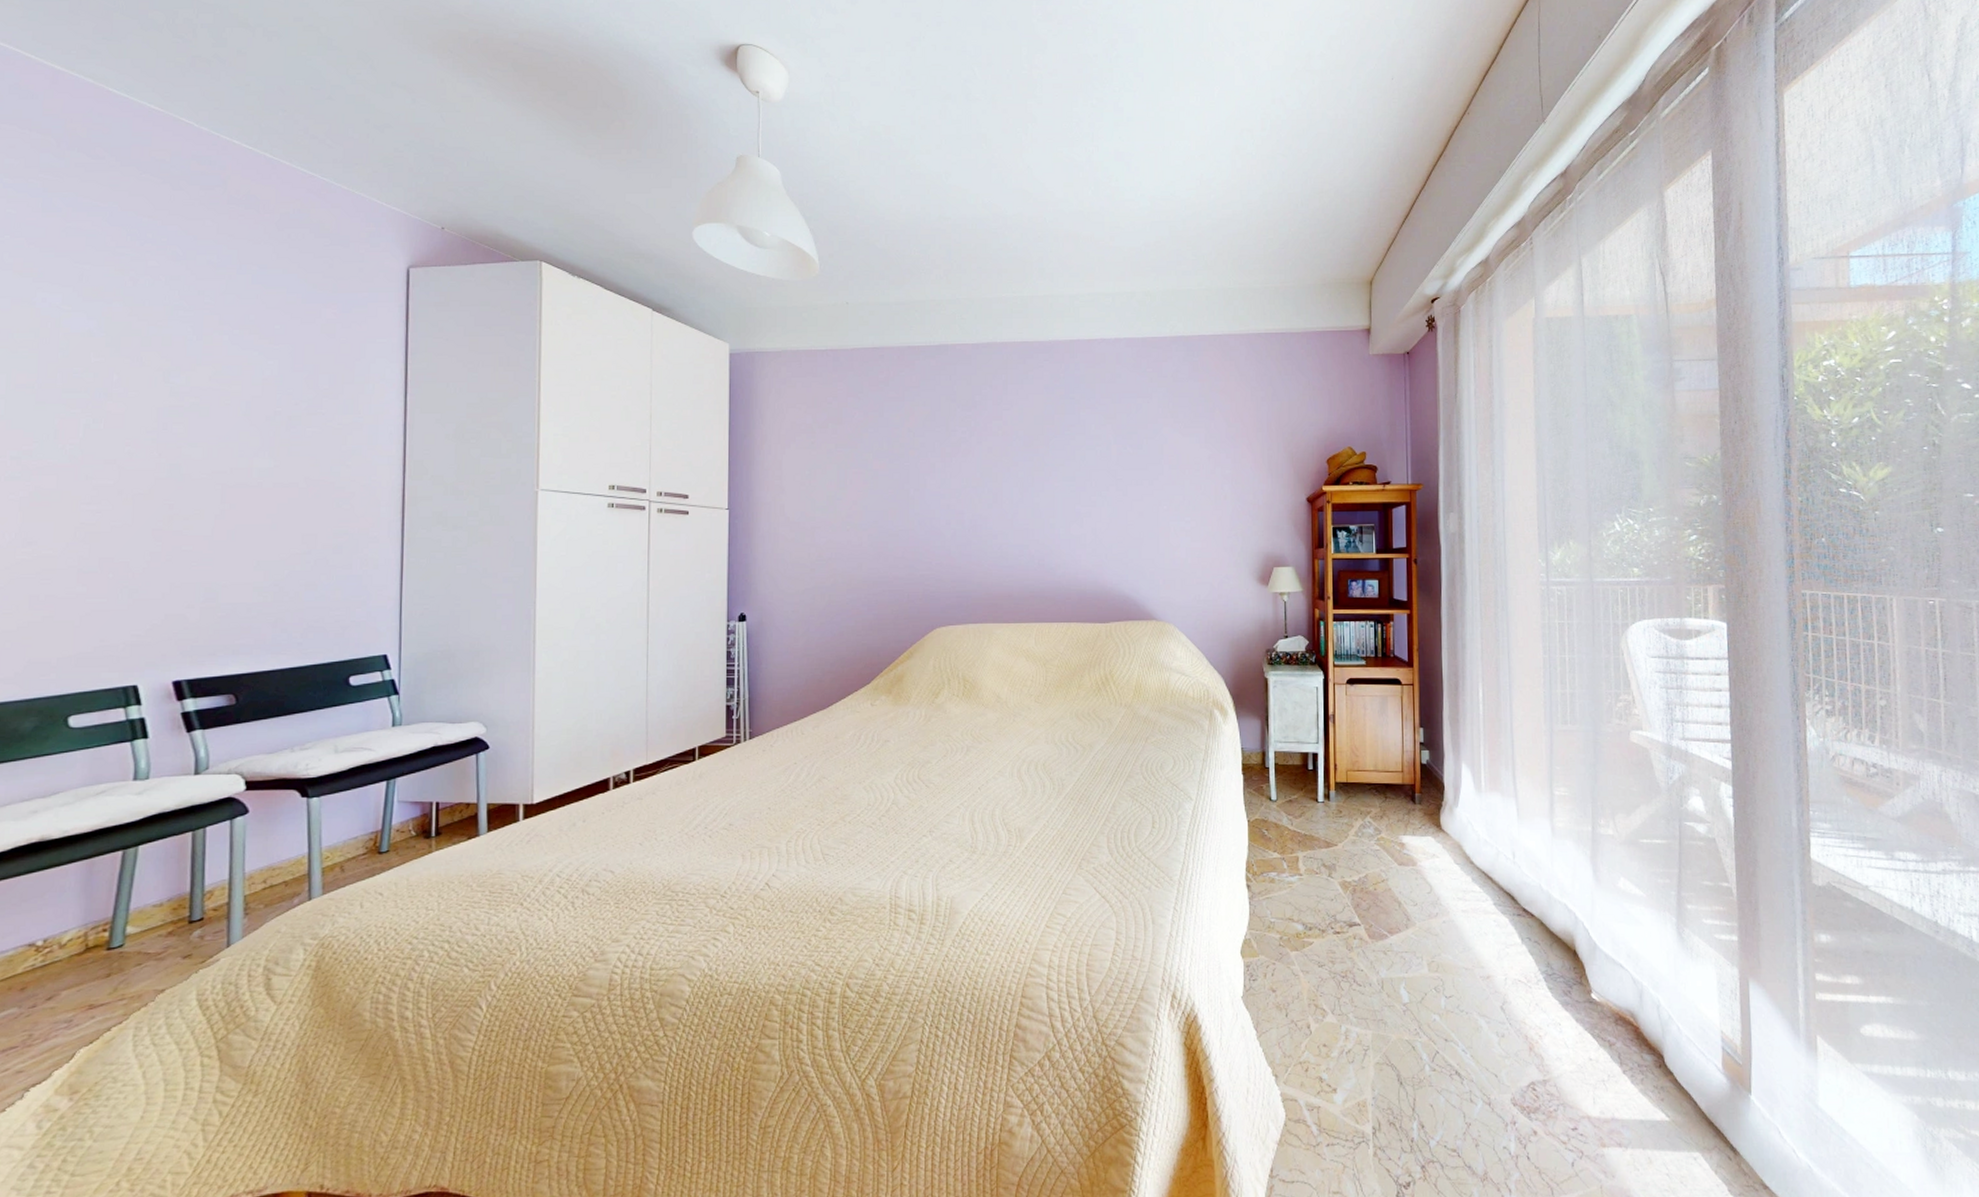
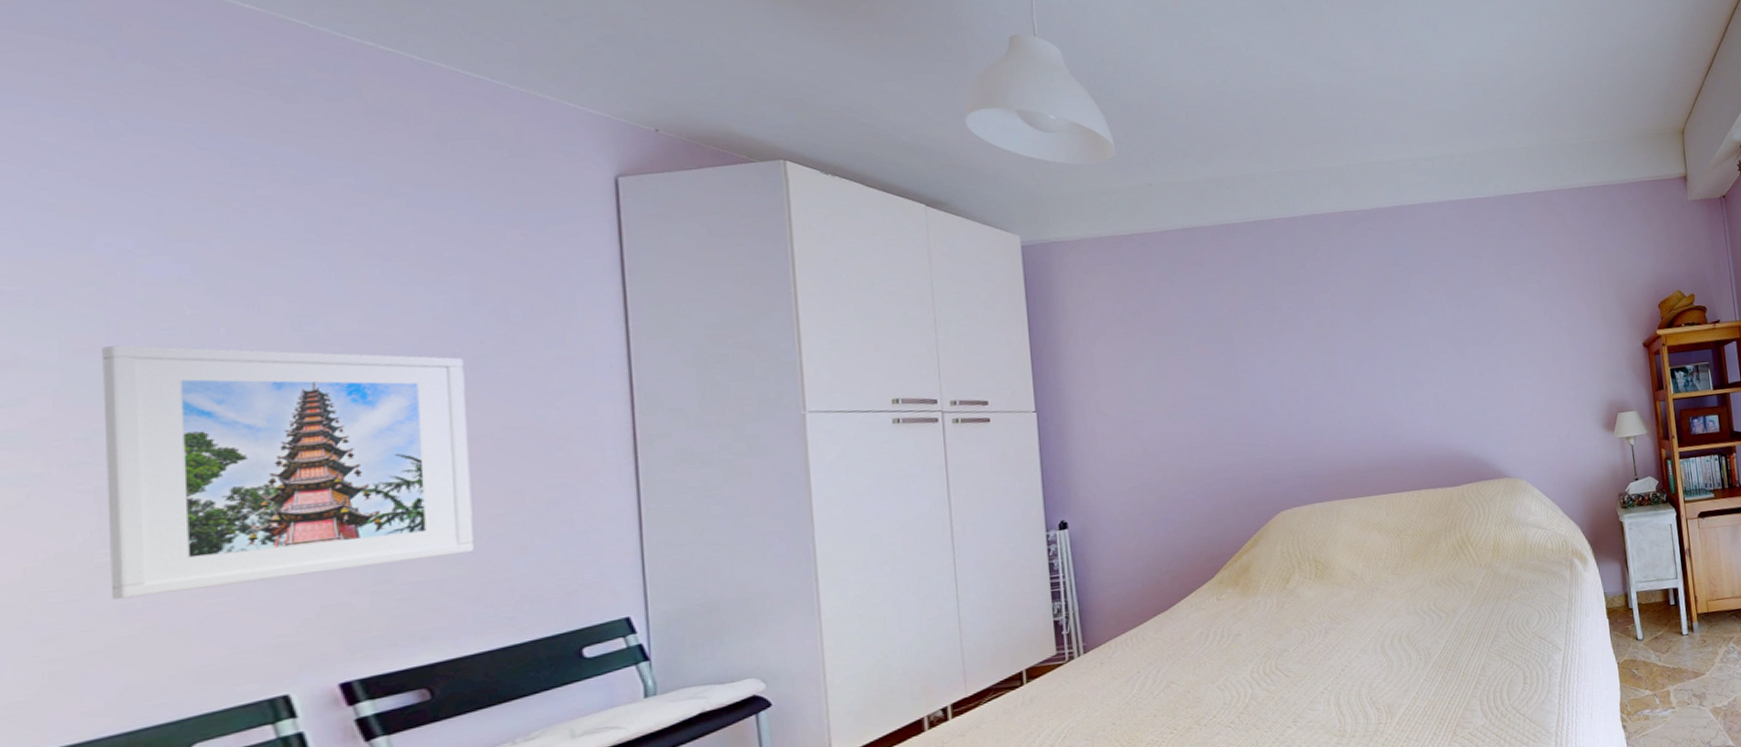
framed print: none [24,383,282,591] -> present [102,345,474,600]

